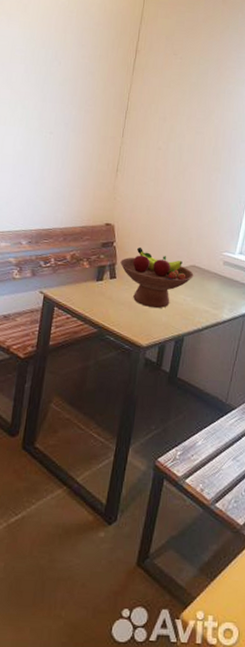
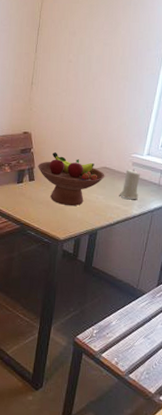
candle: none [208,268,231,302] -> present [119,169,140,199]

